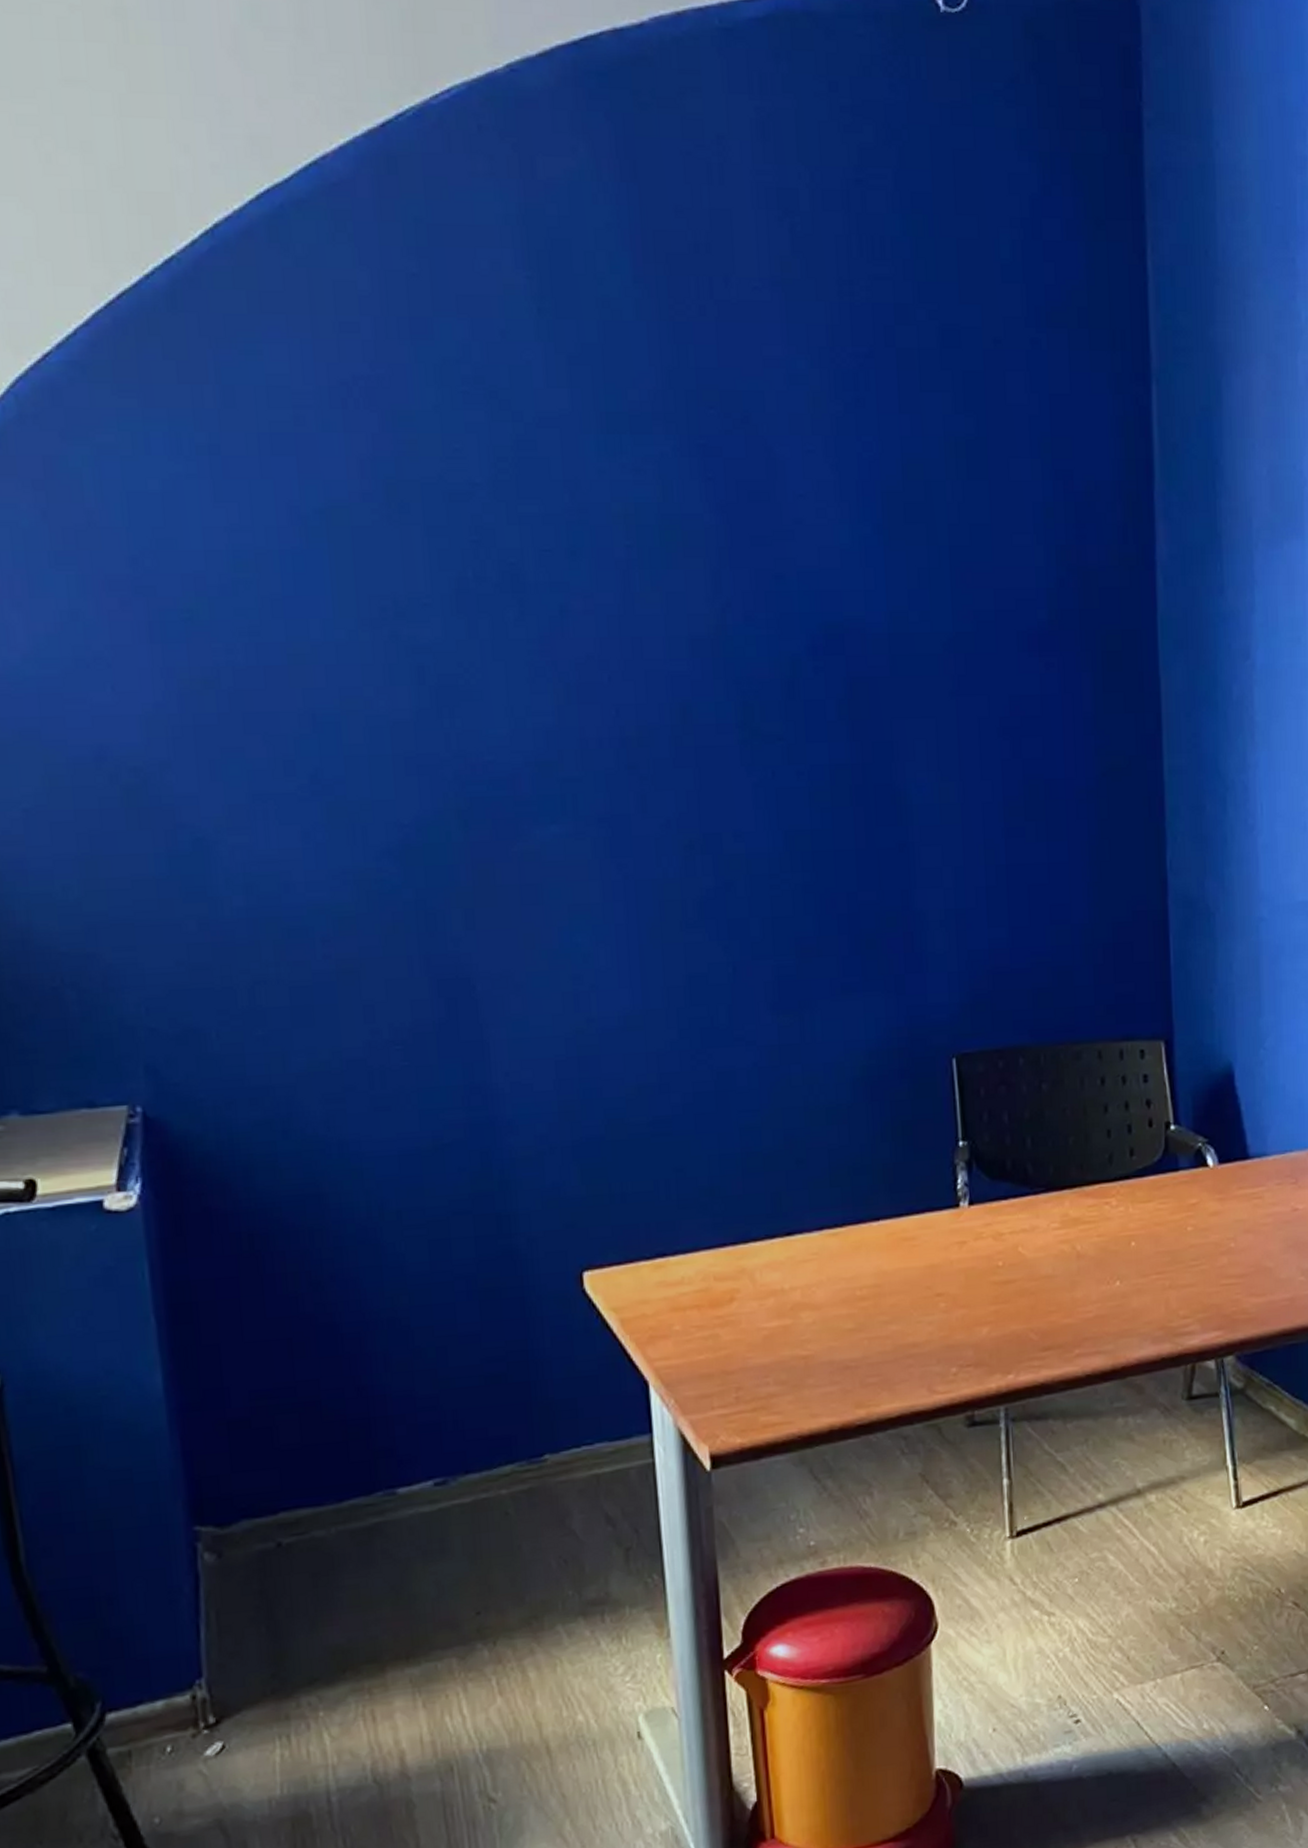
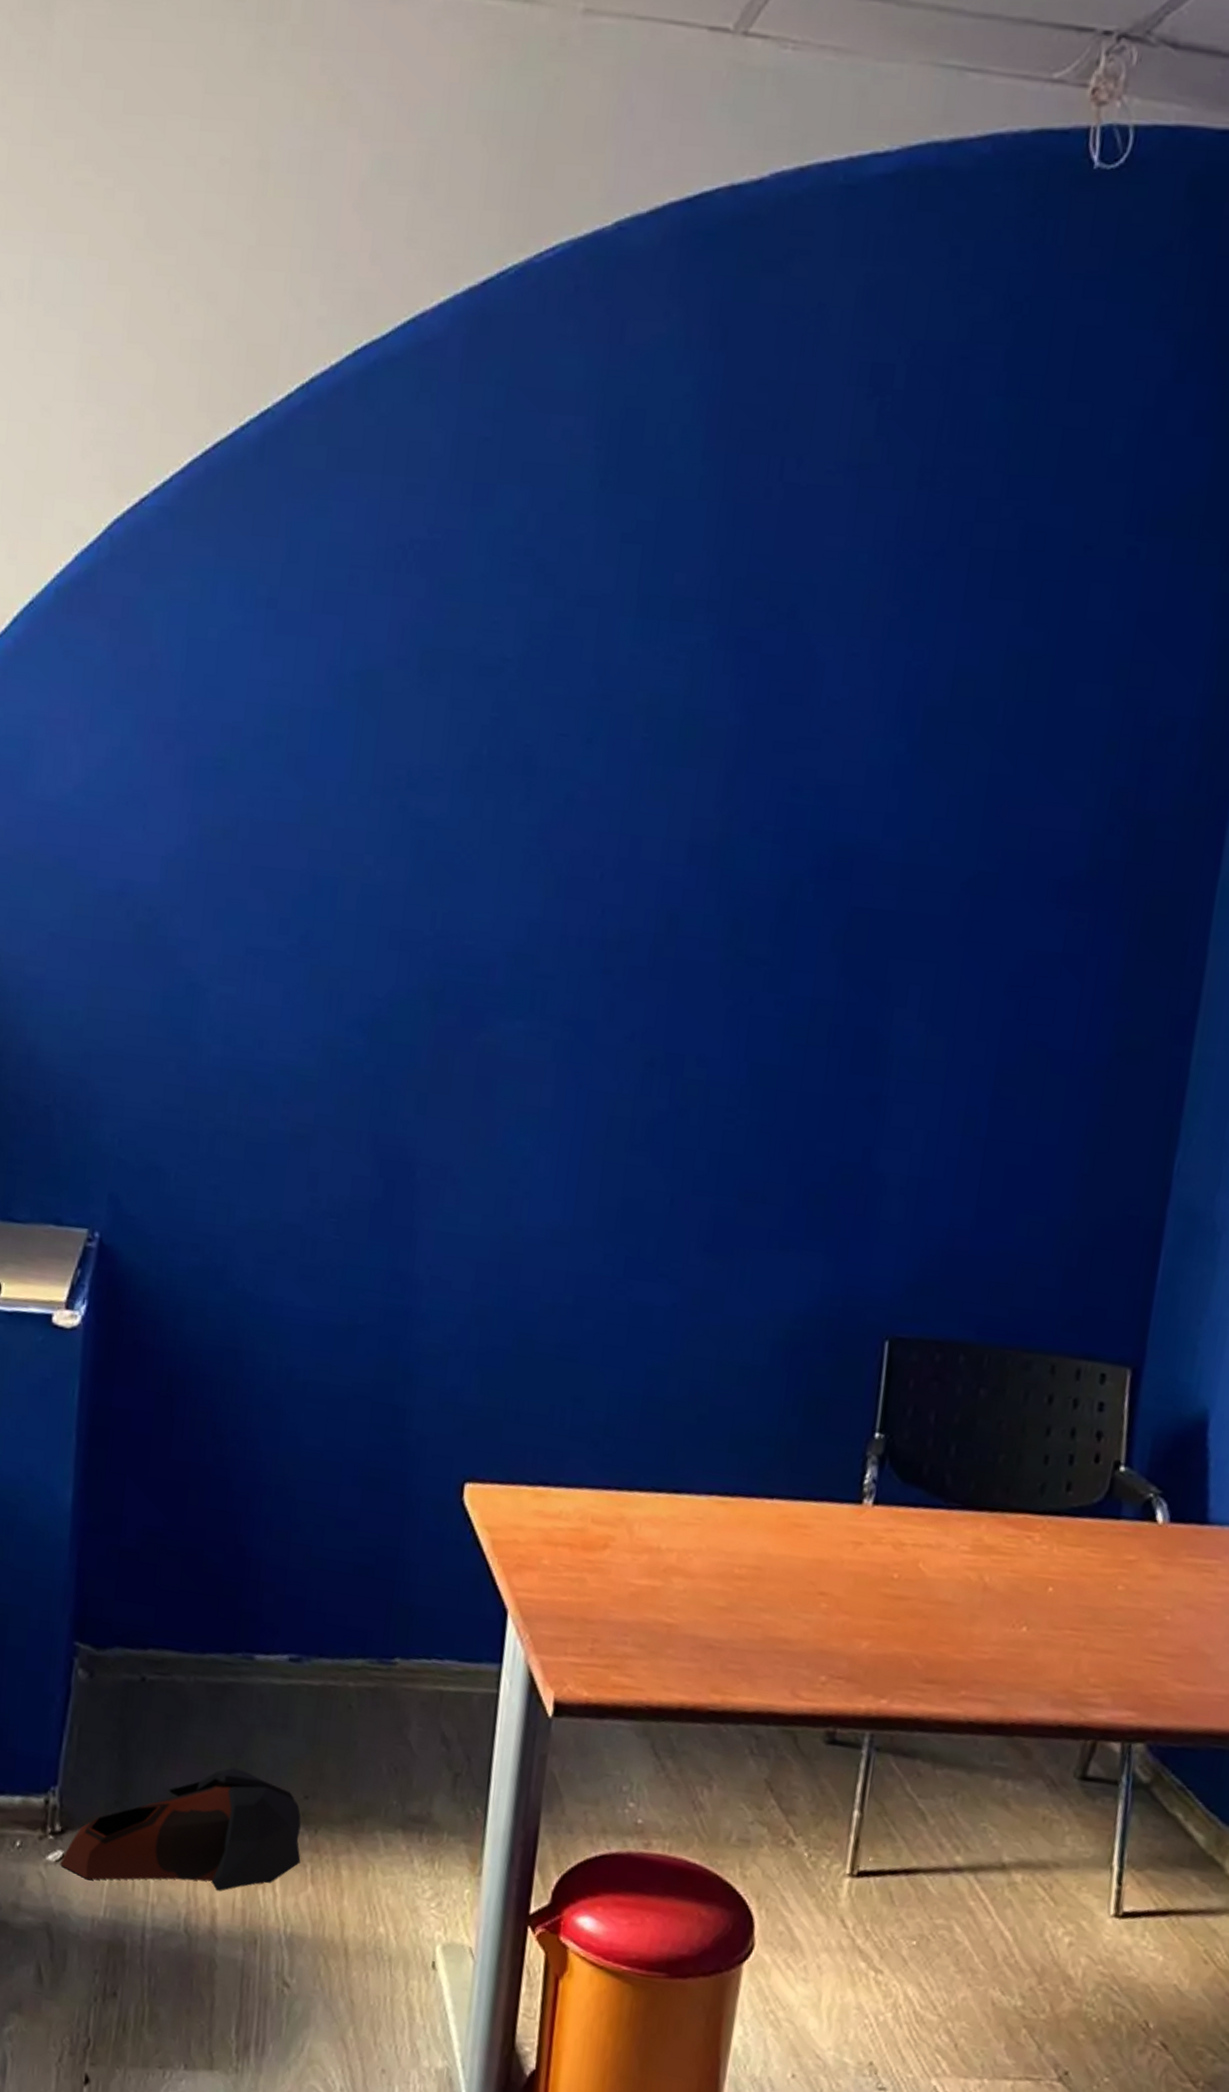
bag: none [220,1605,484,1763] -> present [59,1767,301,1892]

